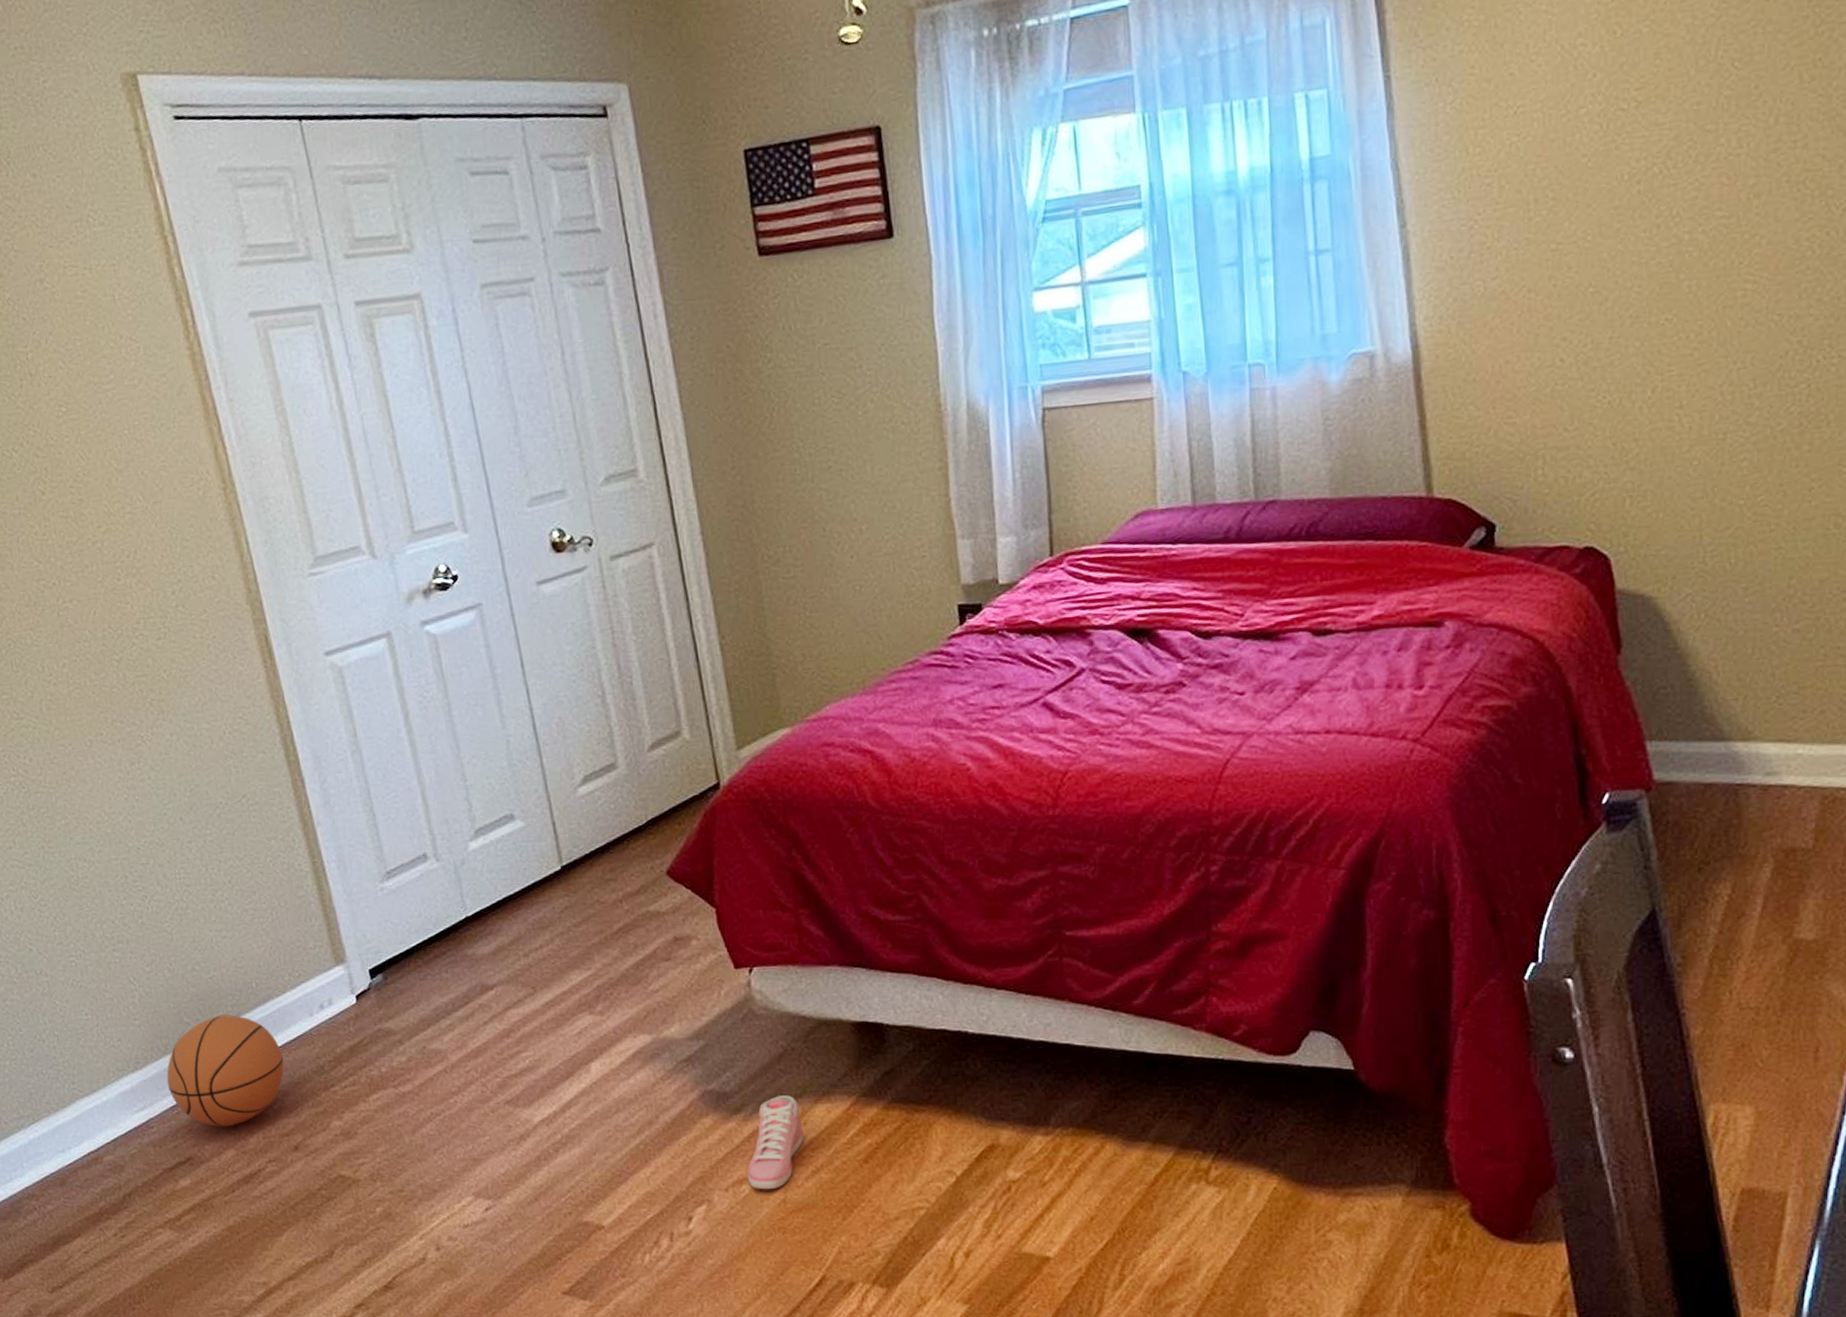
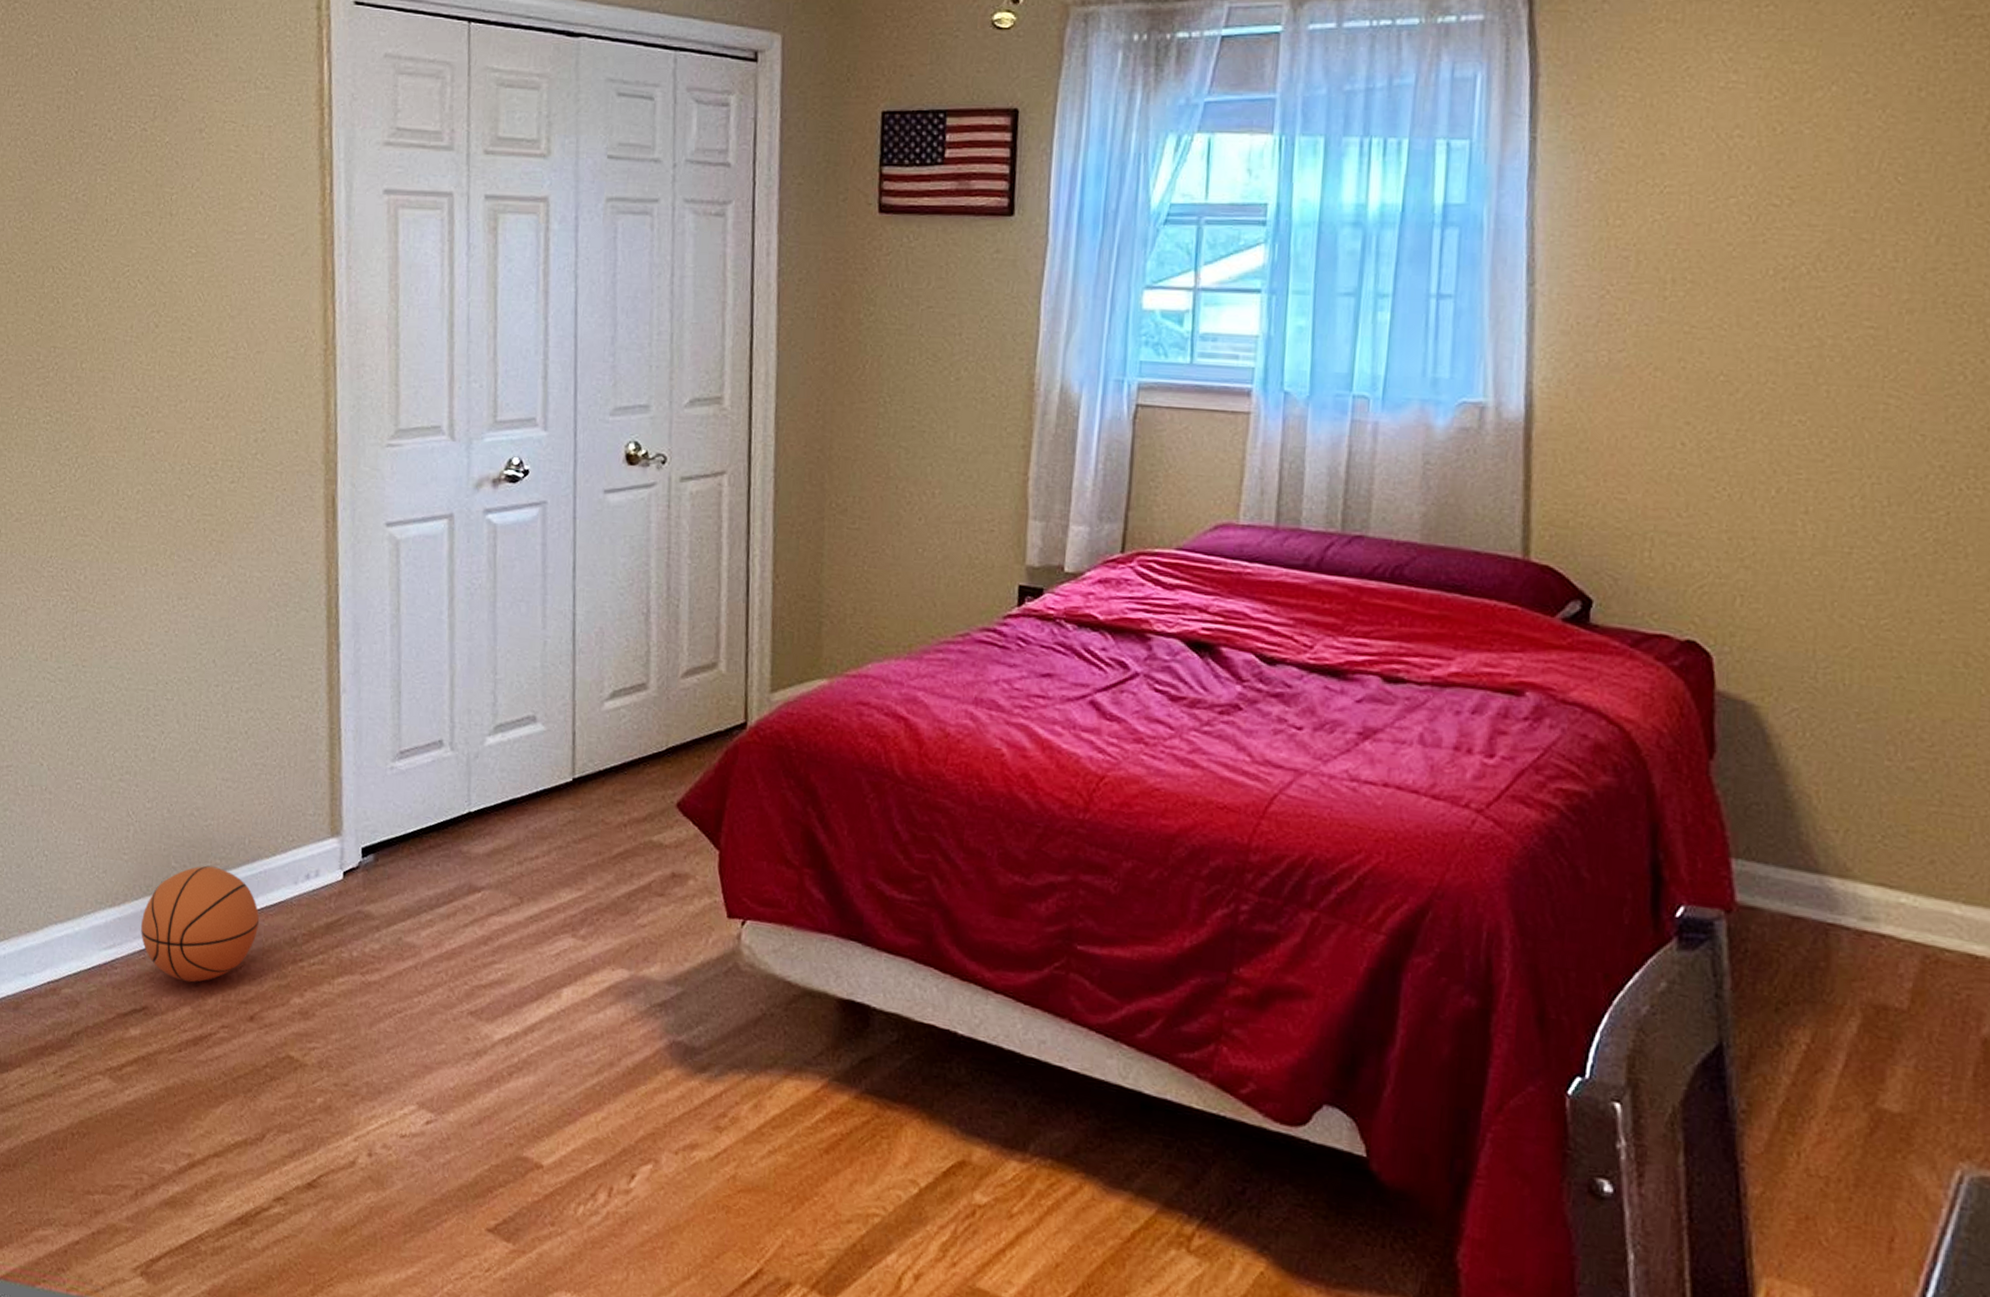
sneaker: present [746,1095,804,1190] -> none [700,1062,768,1162]

